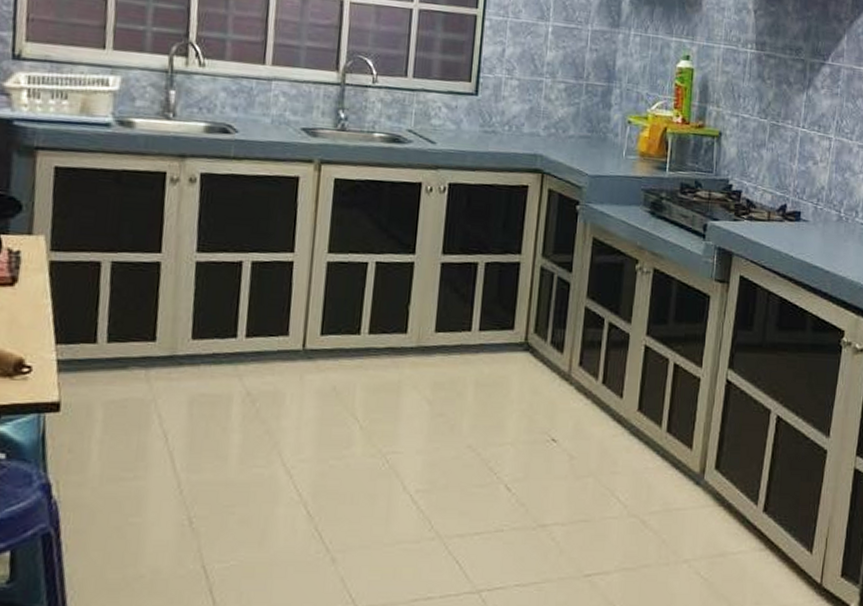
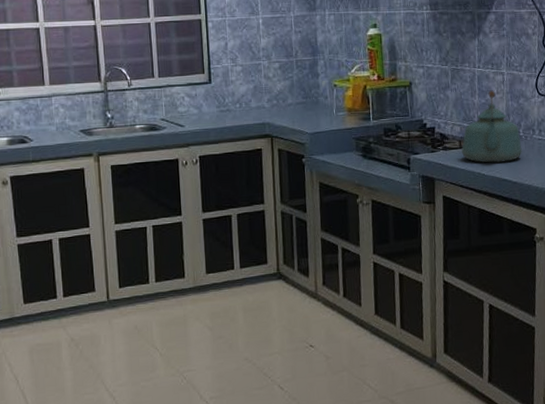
kettle: none [769,157,841,246] -> present [461,90,522,164]

